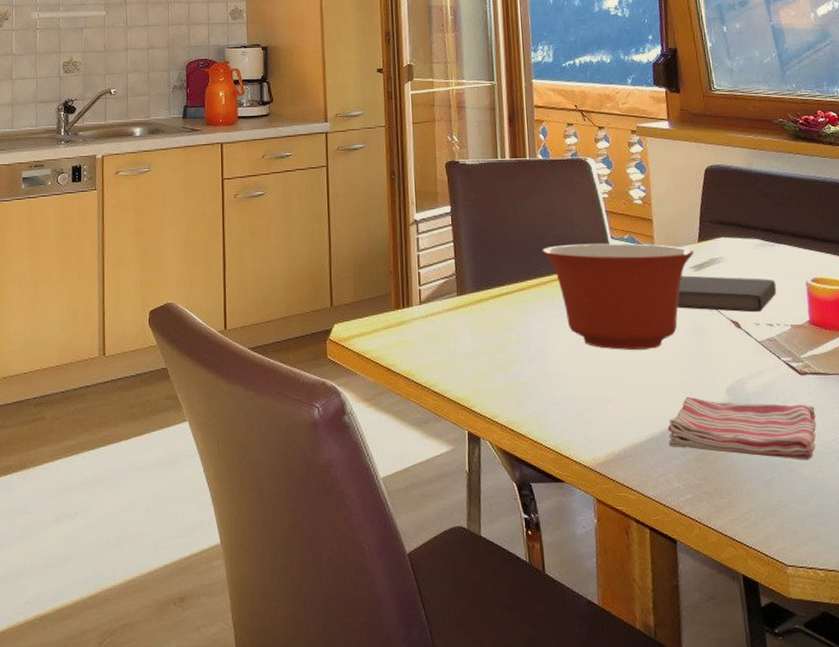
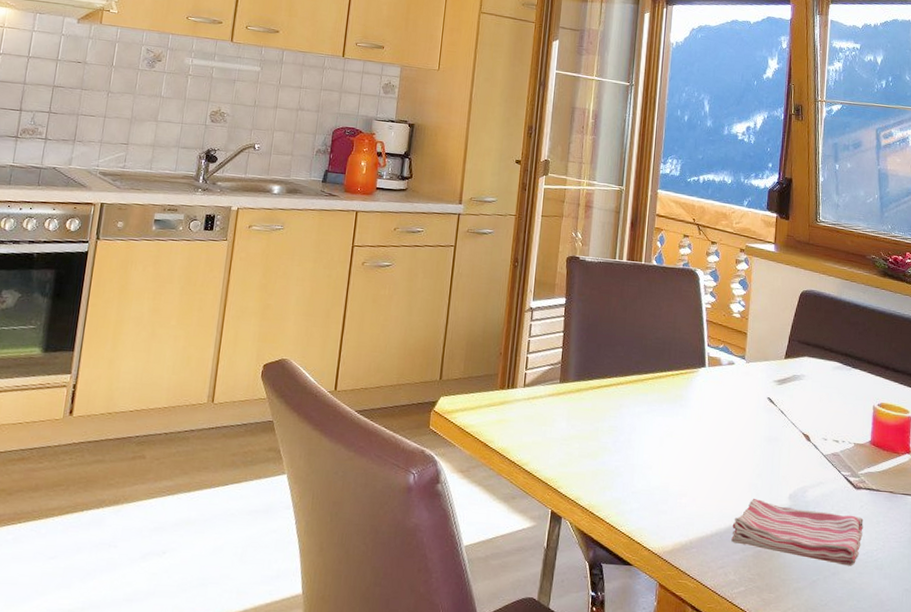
mixing bowl: present [542,243,694,350] -> none [643,346,779,452]
notebook: present [677,275,777,313] -> none [757,387,847,429]

